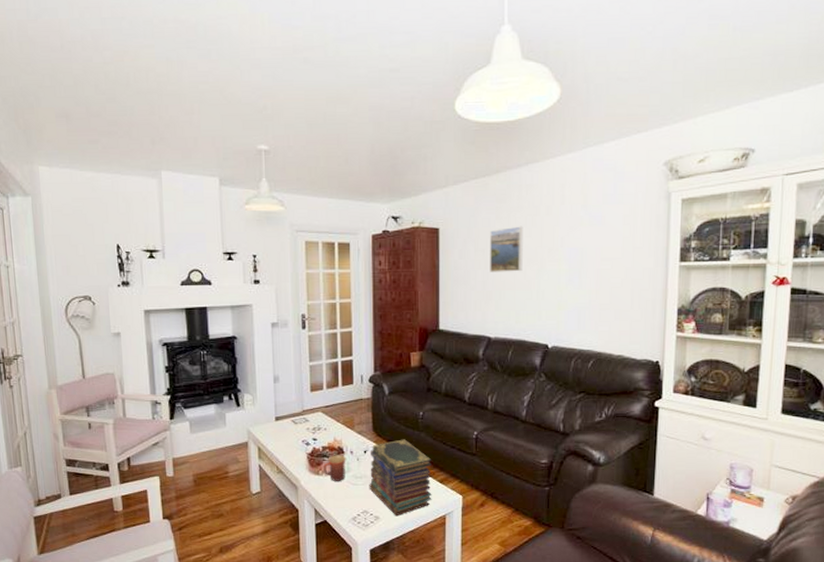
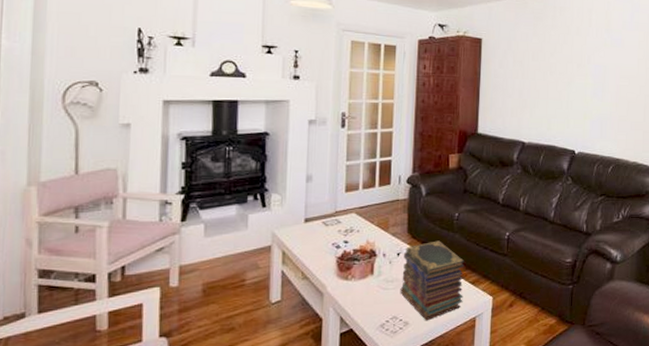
mug: present [323,455,346,481] -> none [353,258,378,286]
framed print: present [489,226,523,272] -> none [526,42,556,83]

